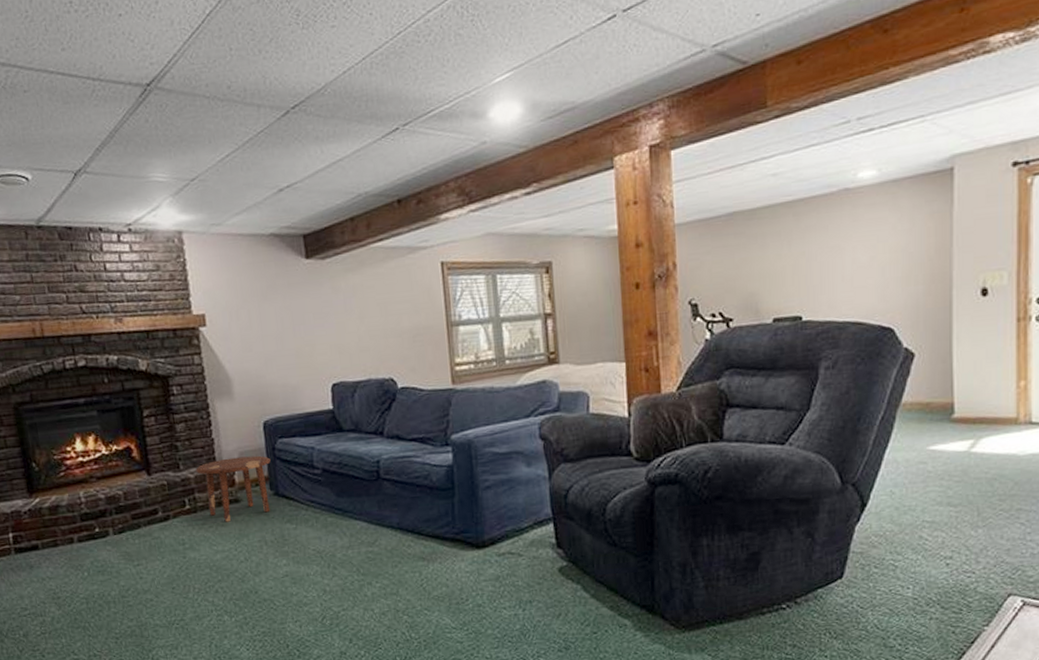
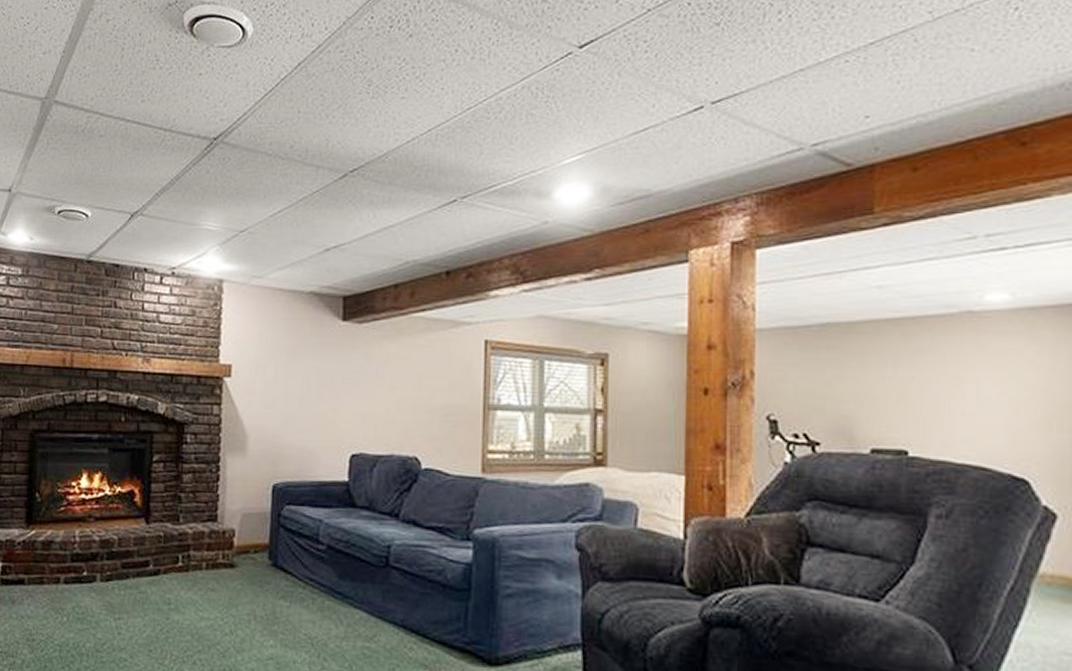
side table: present [195,455,271,522] -> none [195,518,274,588]

